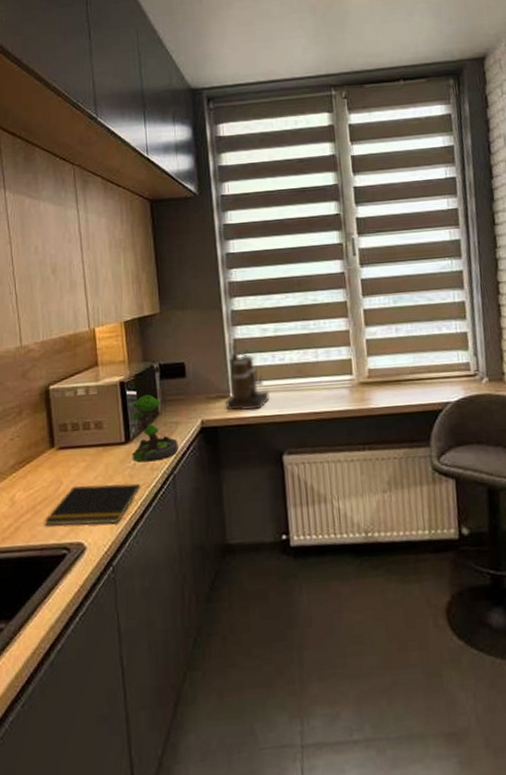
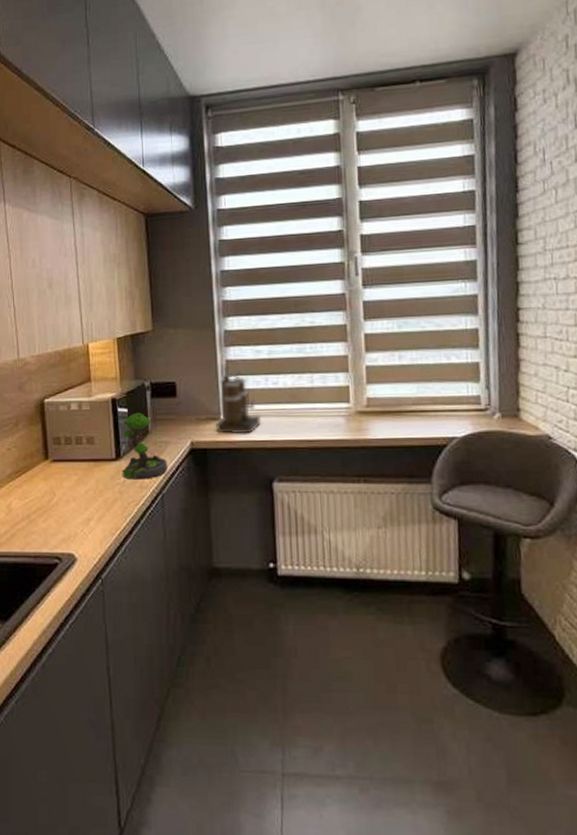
notepad: present [44,483,141,526] -> none [38,498,130,538]

